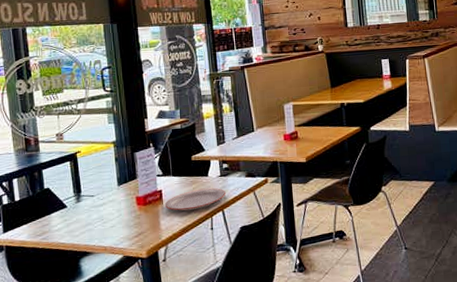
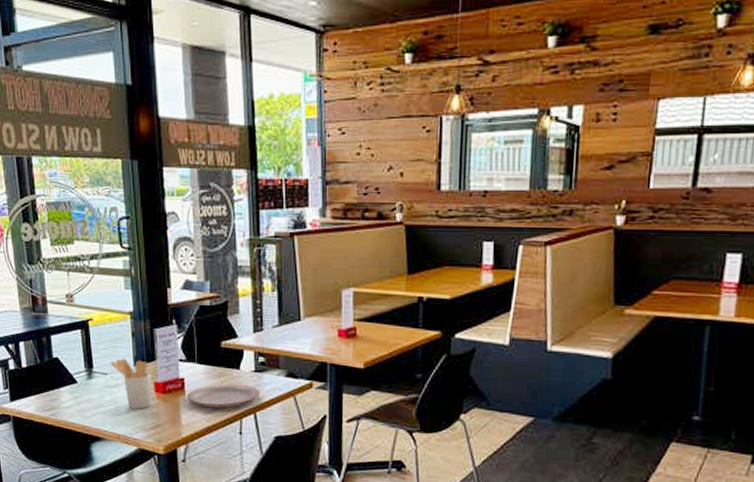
utensil holder: none [96,180,134,223] -> present [110,358,152,409]

